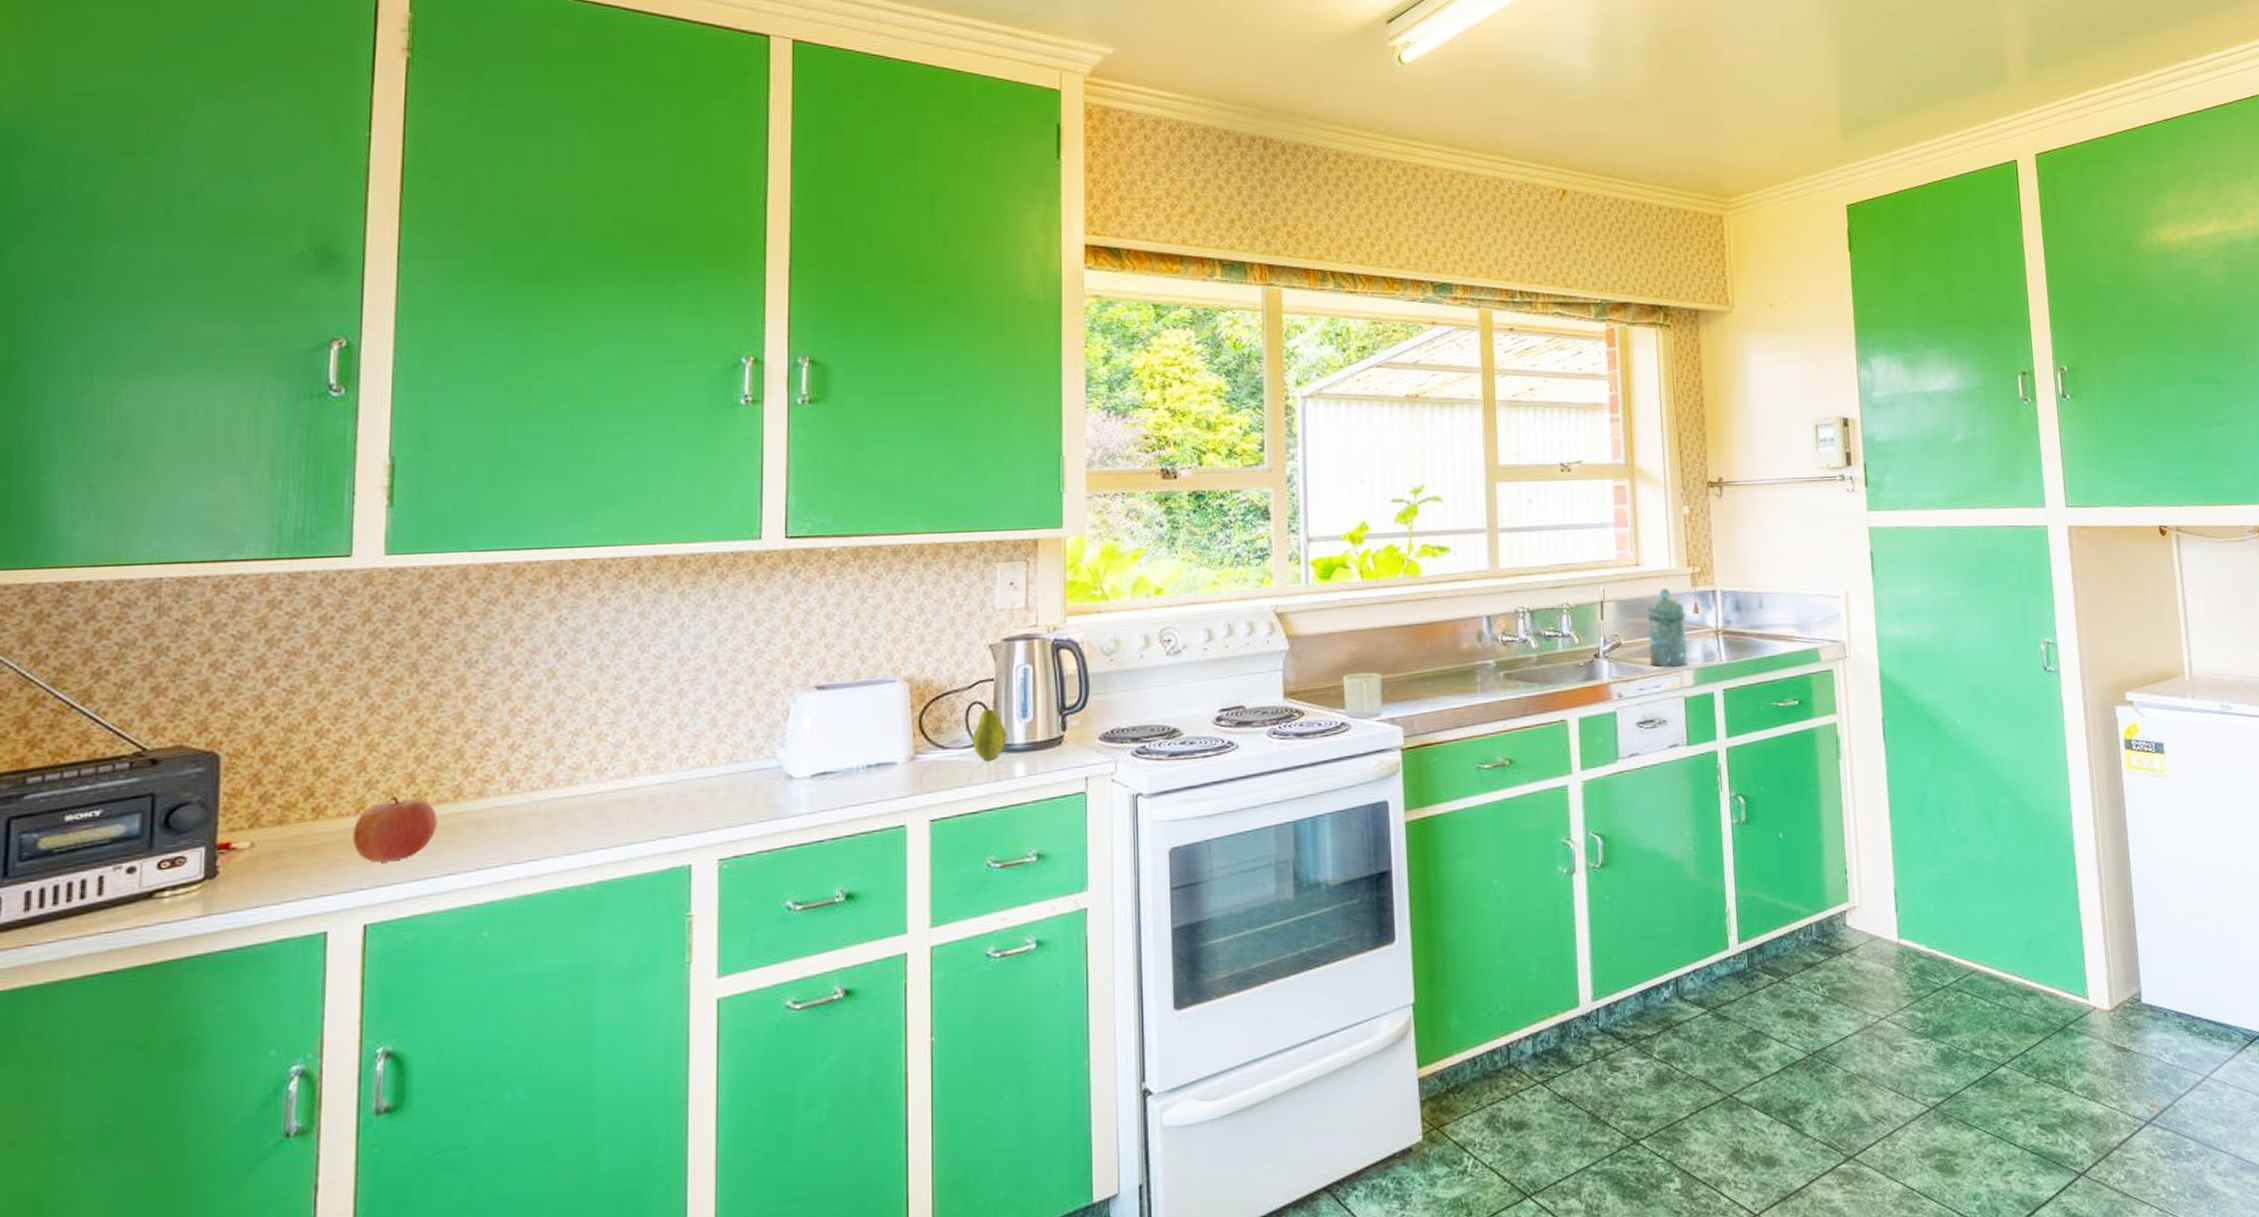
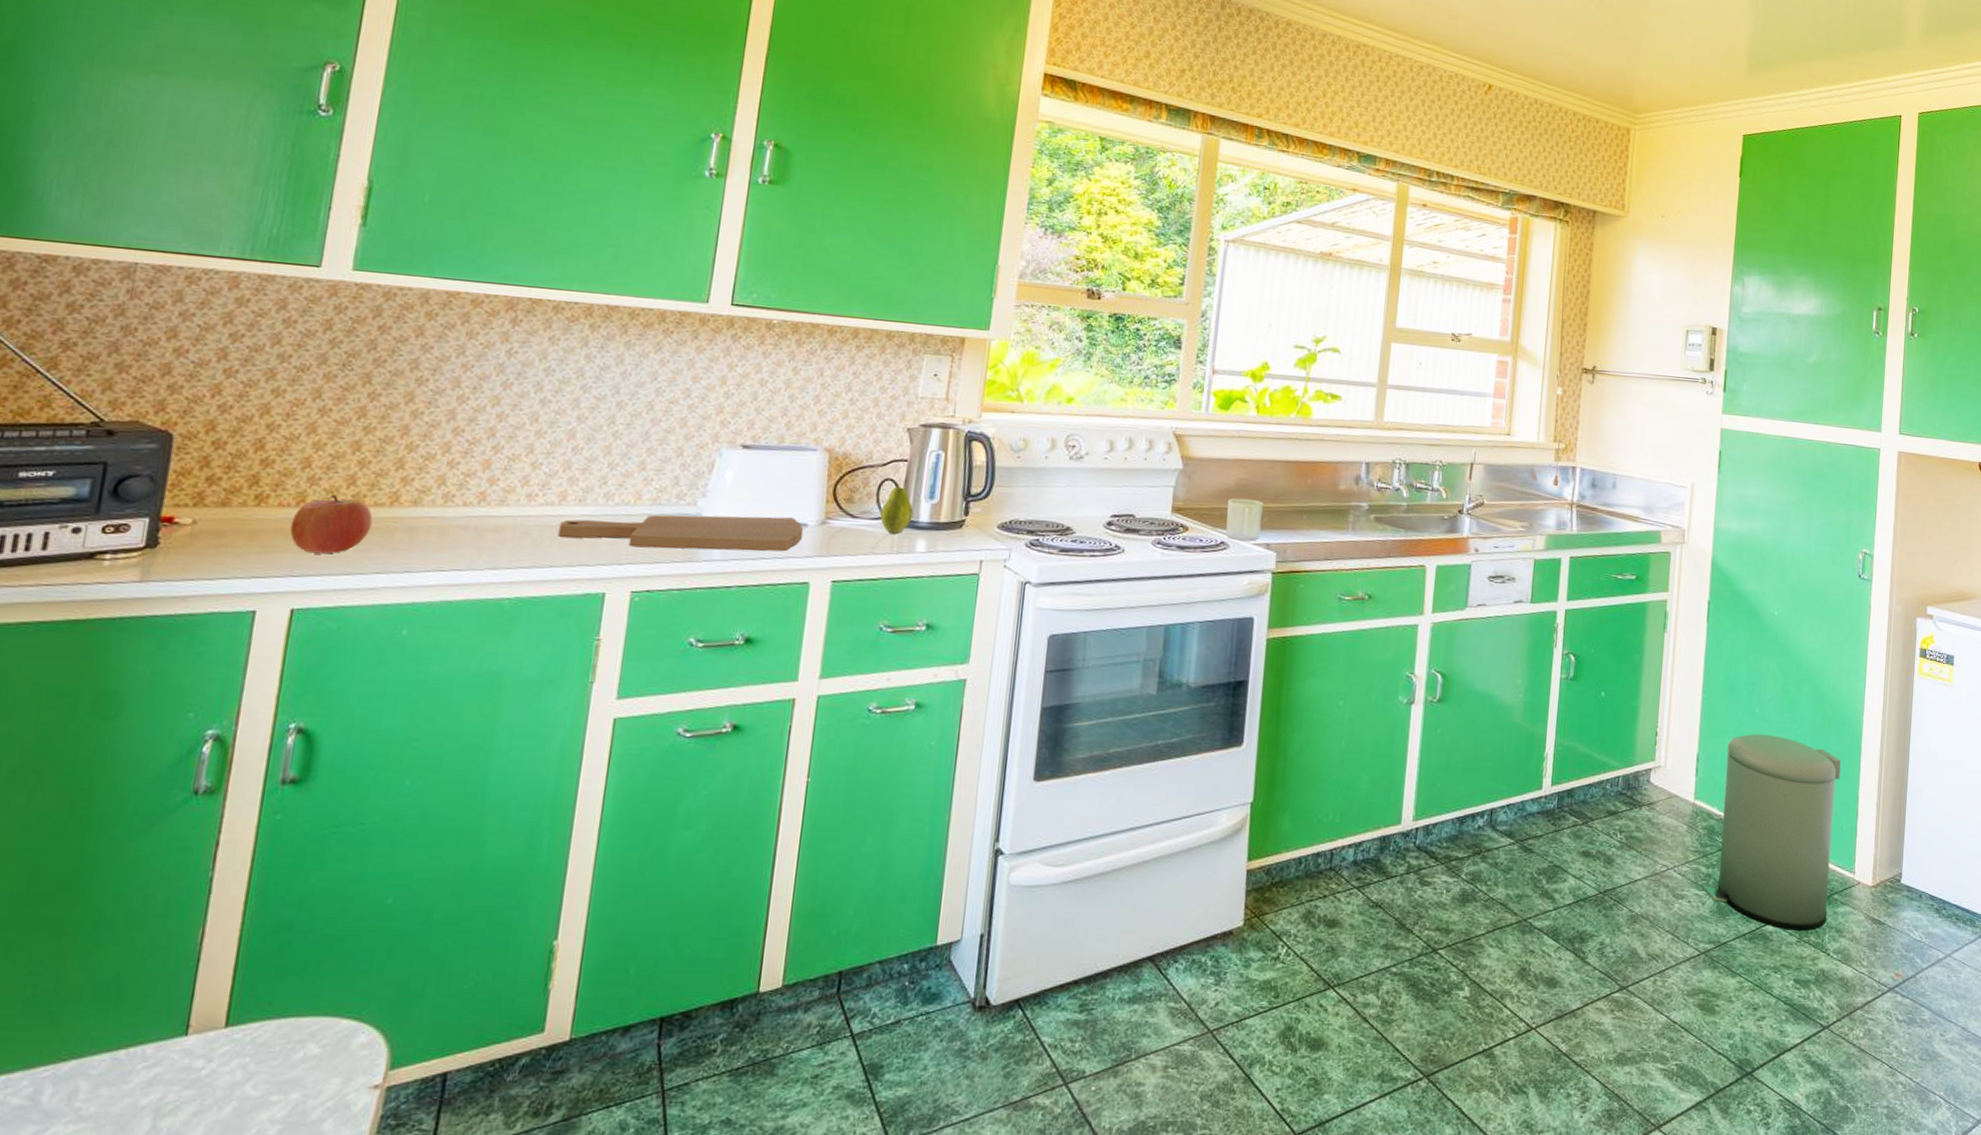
cutting board: none [633,757,893,811] -> present [557,514,804,552]
canister: present [1646,588,1688,668] -> none [1508,459,1547,532]
pedal bin: none [1921,856,2065,1071] -> present [1702,734,1841,931]

